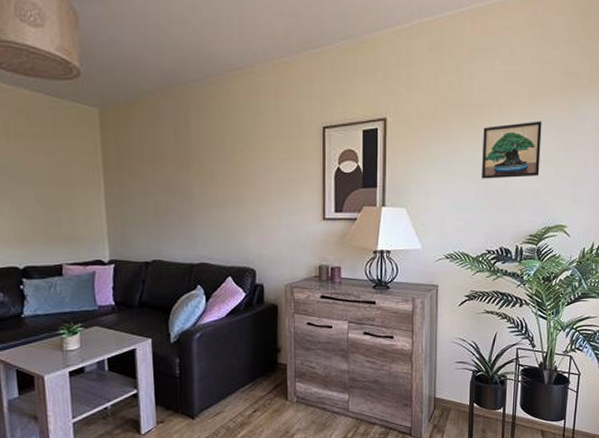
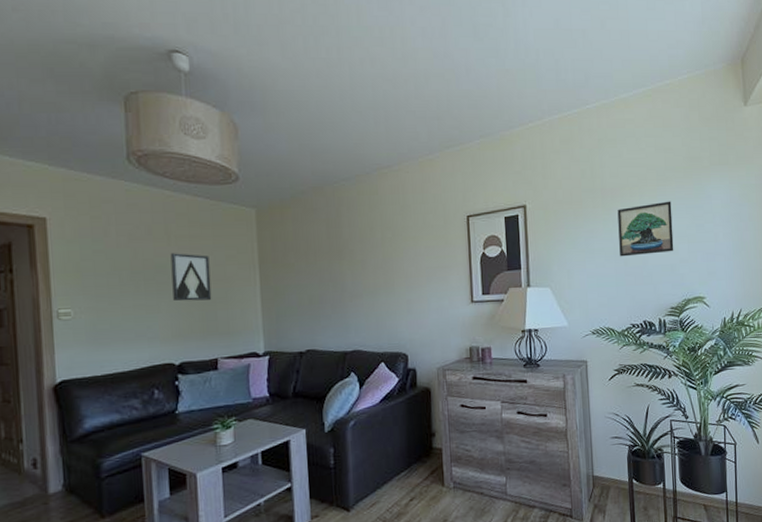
wall art: none [10,152,55,204] -> present [170,253,212,302]

